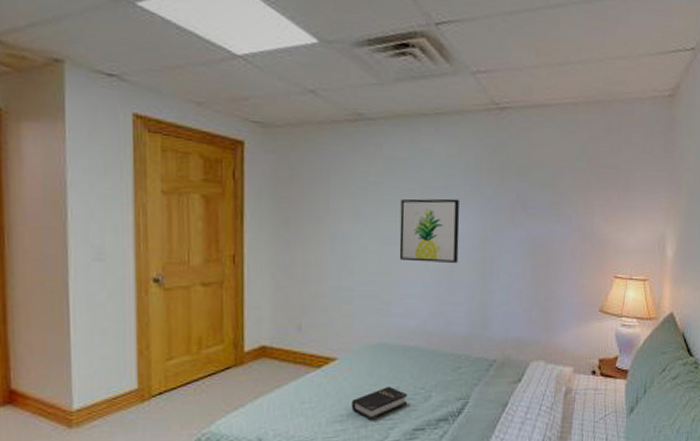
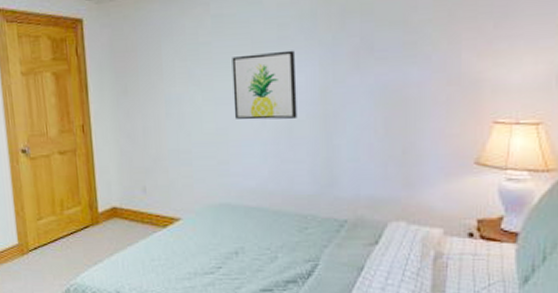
hardback book: present [351,386,408,421] -> none [198,246,254,280]

